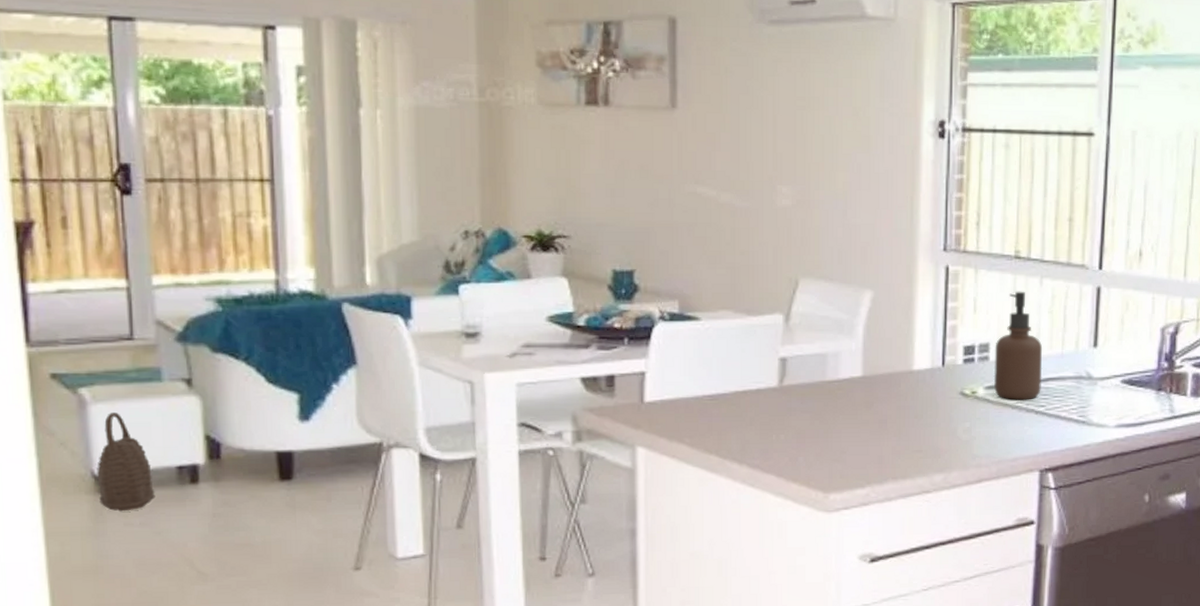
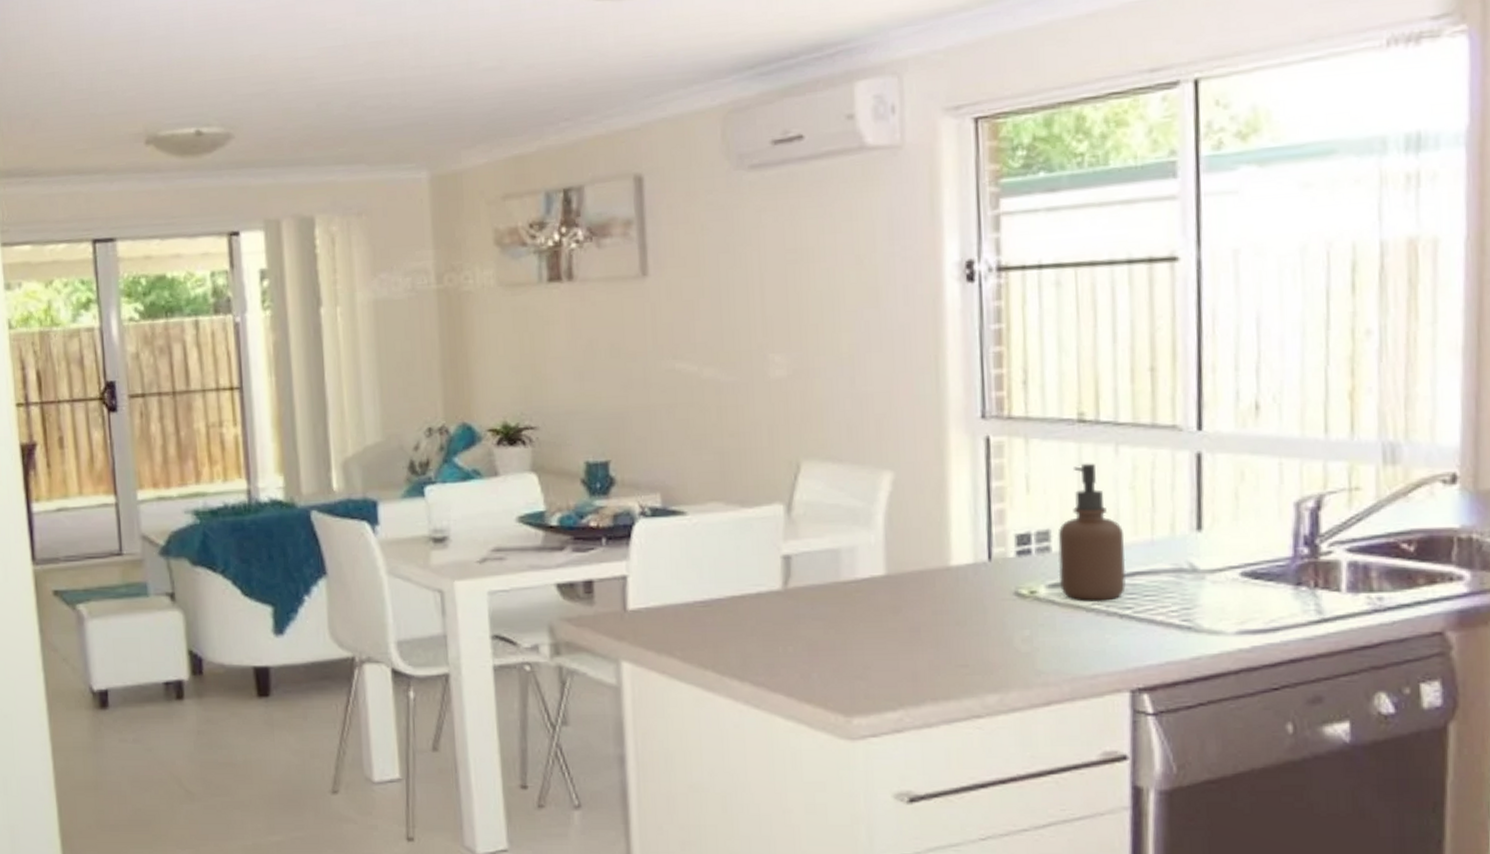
basket: present [97,412,156,512] -> none [94,628,146,728]

